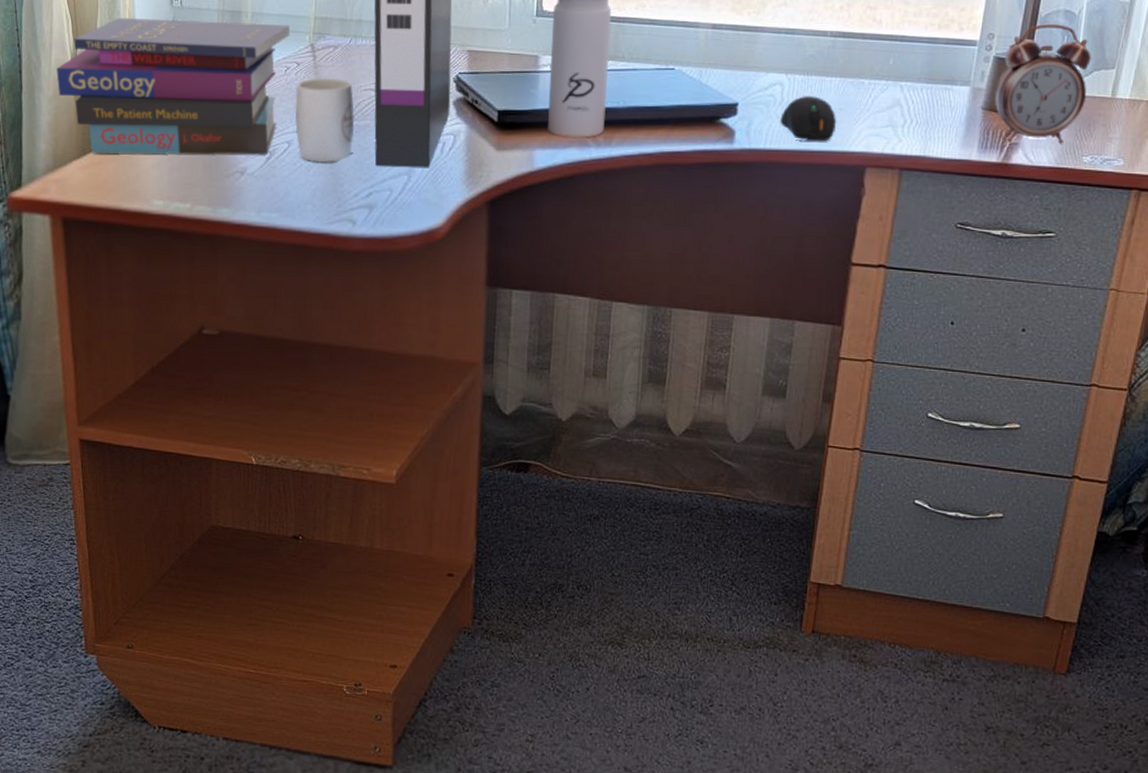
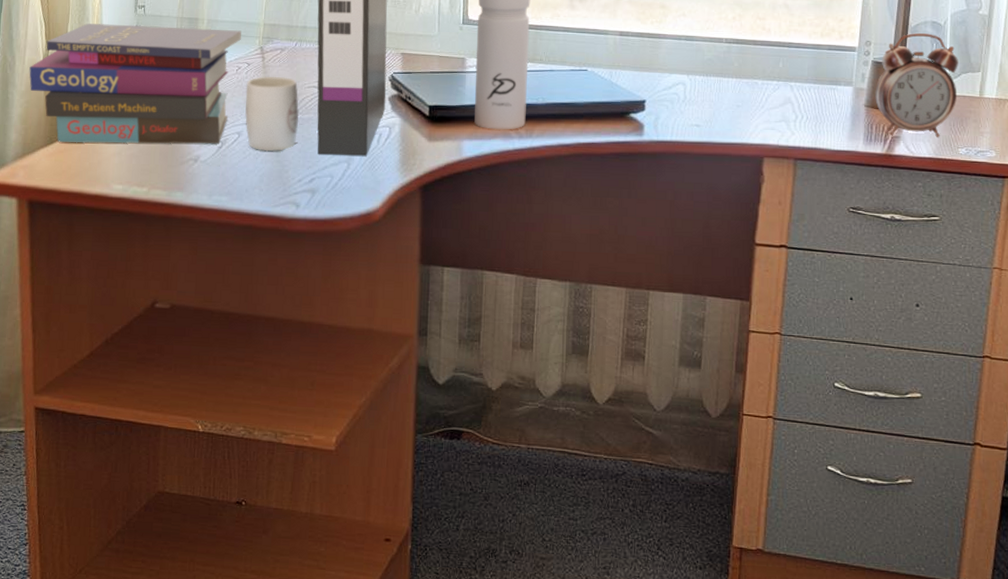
computer mouse: present [780,96,837,140] -> none [684,94,735,133]

